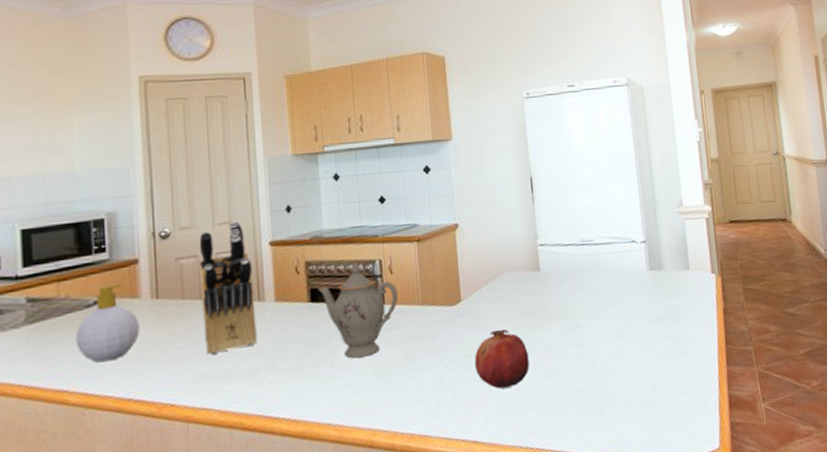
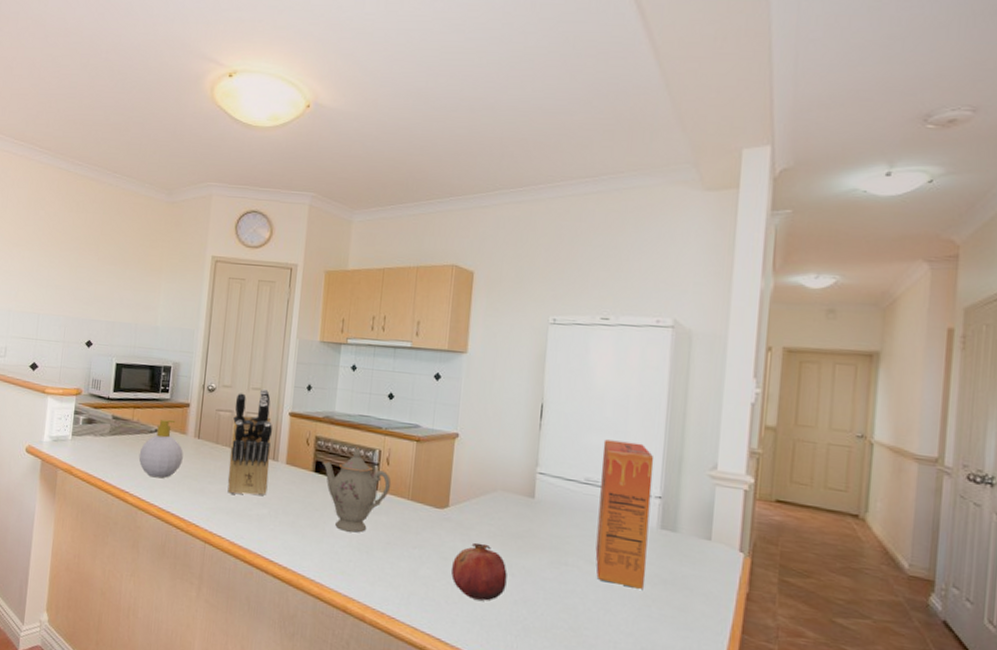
cereal box: none [590,196,647,333] -> present [595,439,655,589]

